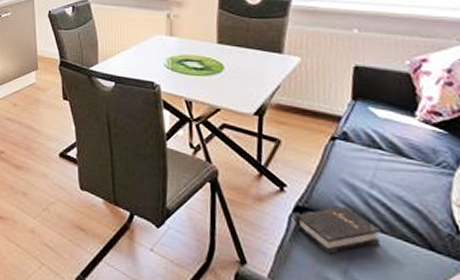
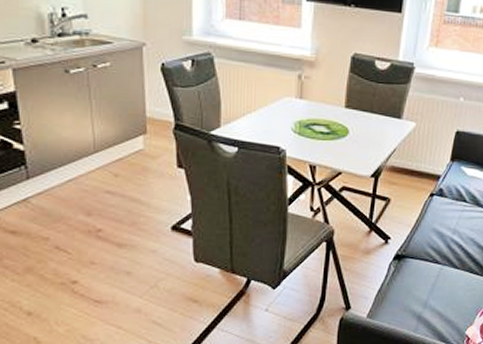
hardback book: present [294,207,381,254] -> none [393,251,455,291]

